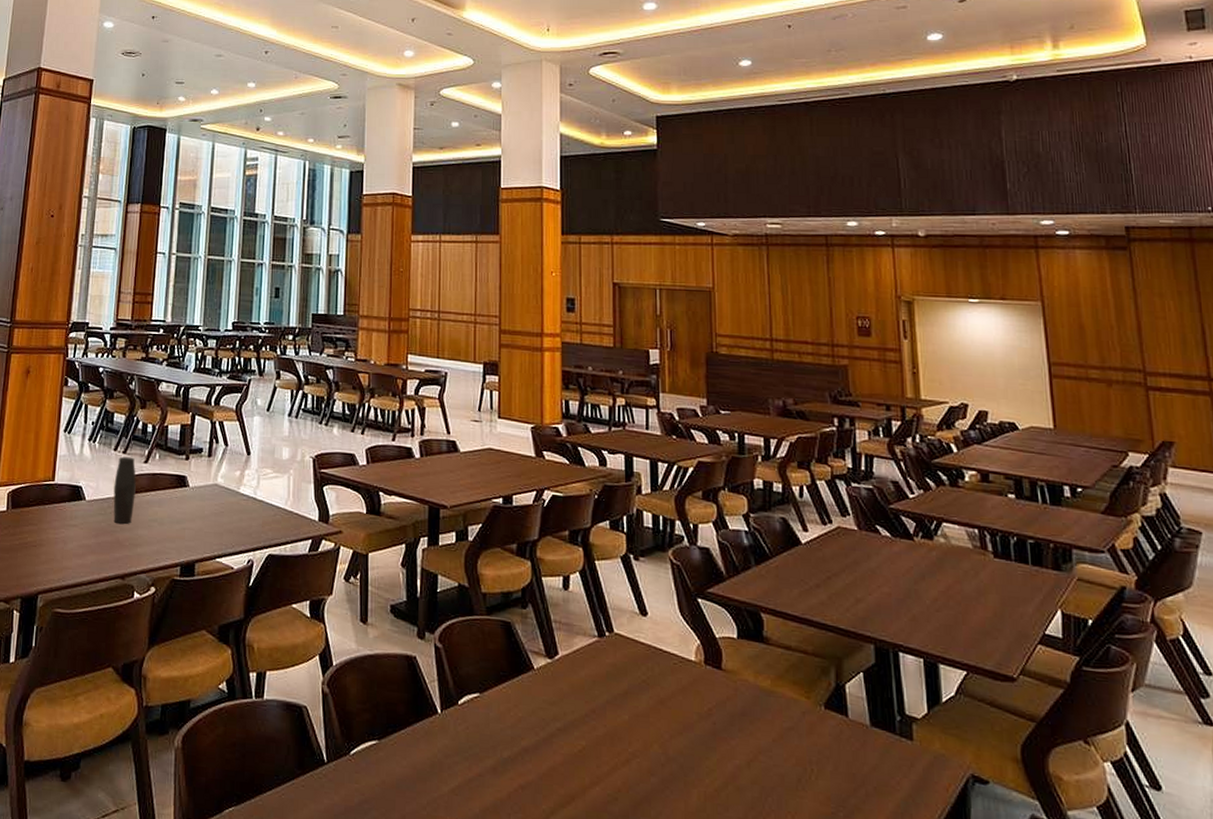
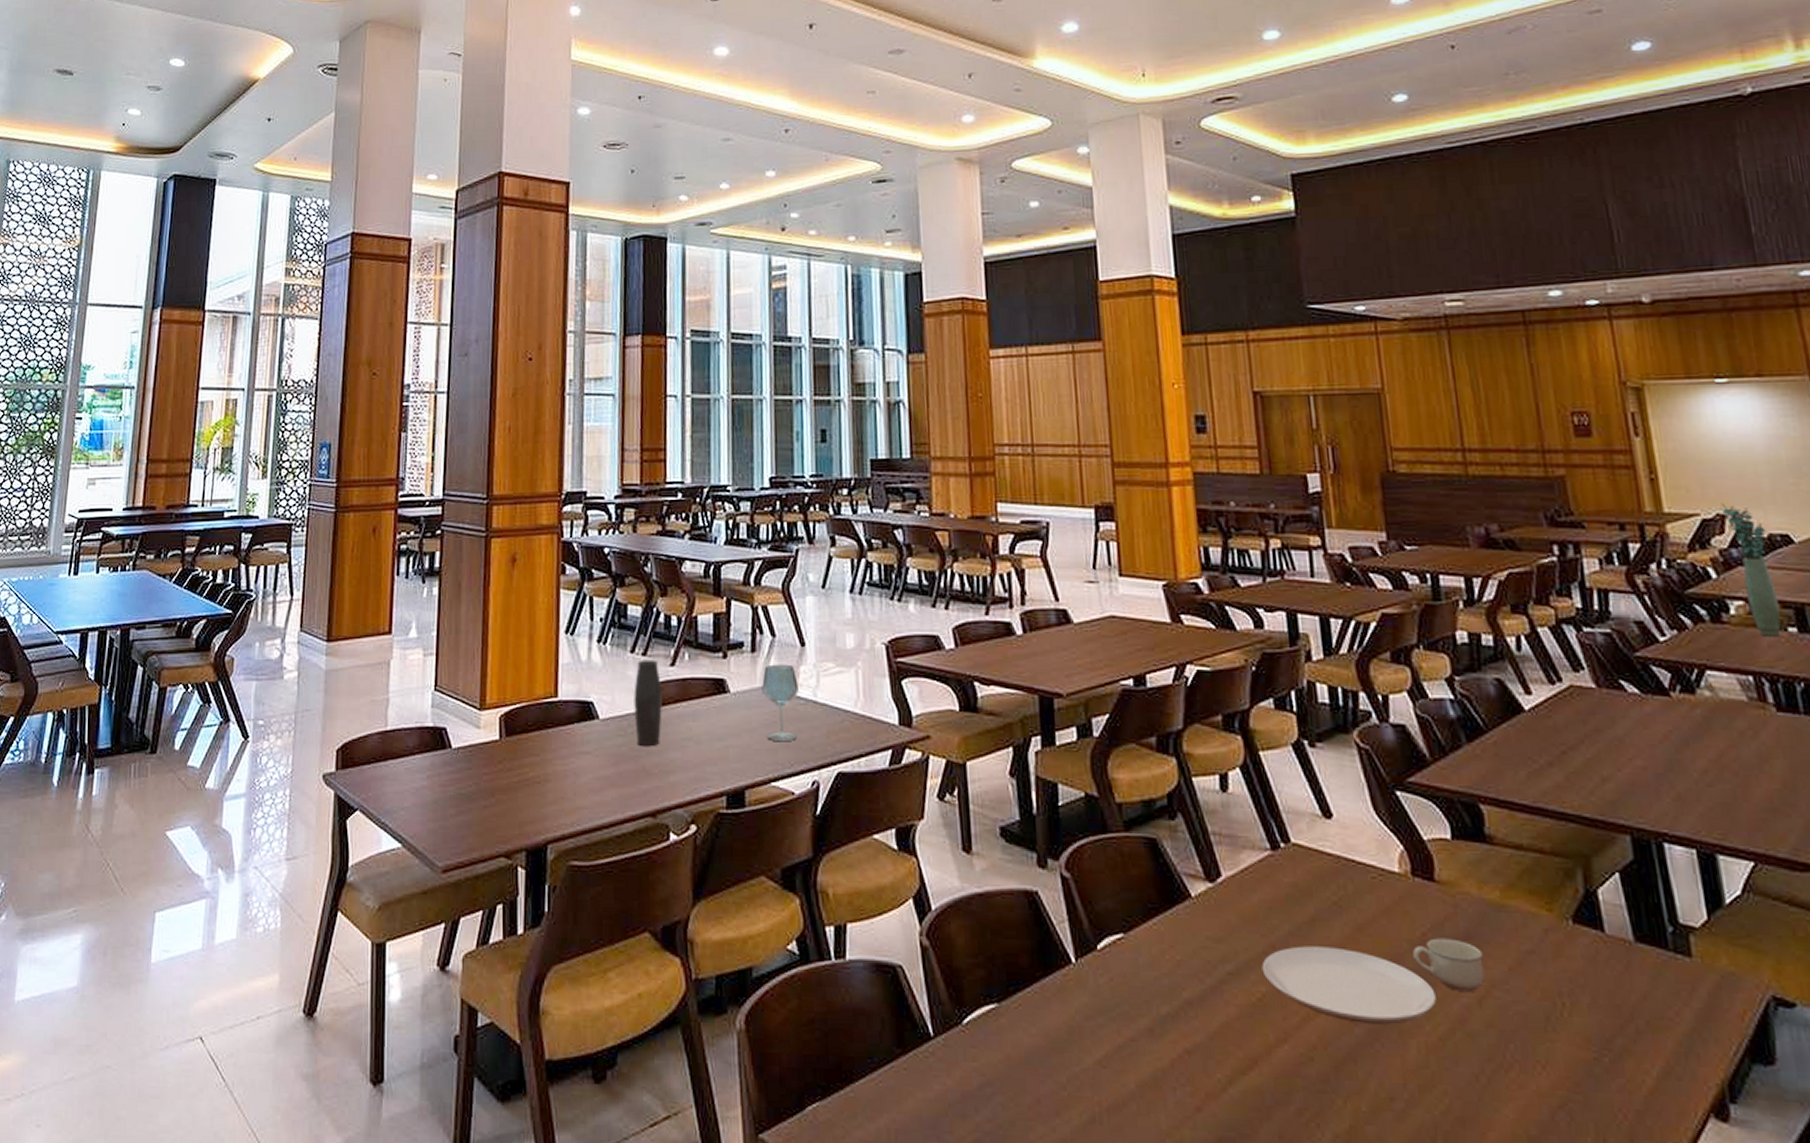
wine glass: none [214,467,243,528] -> present [762,664,799,742]
plate: none [584,712,715,777] -> present [1261,946,1436,1025]
cup: none [701,713,754,757] -> present [1413,938,1485,993]
vase: none [965,395,1003,502] -> present [1721,503,1782,638]

